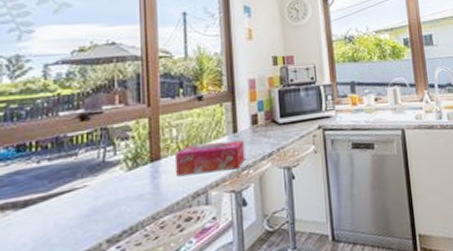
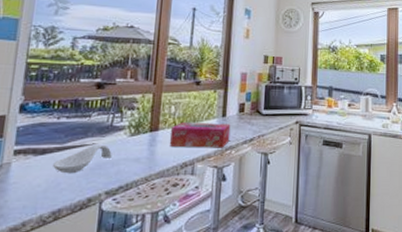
spoon rest: none [39,185,109,226] -> present [53,144,112,174]

